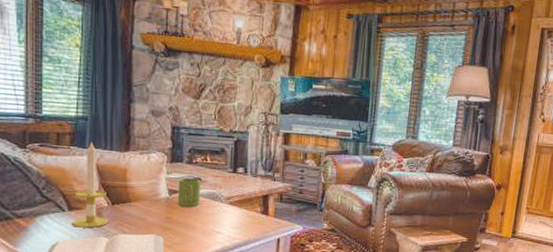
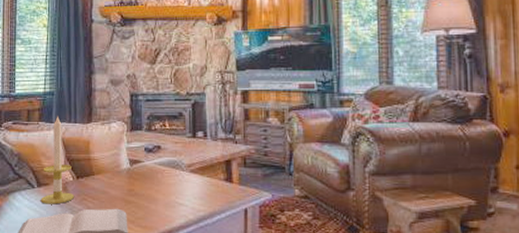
mug: present [177,178,201,207] -> none [138,147,161,177]

